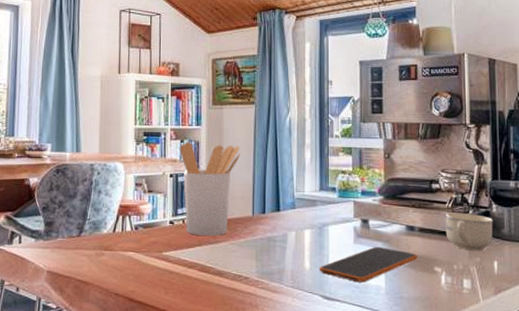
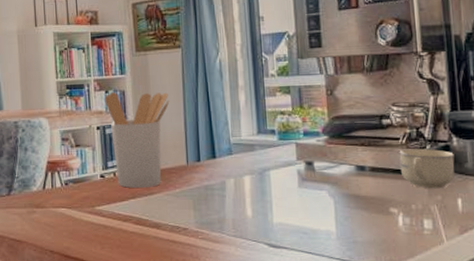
smartphone: present [318,246,418,283] -> none [262,189,371,228]

